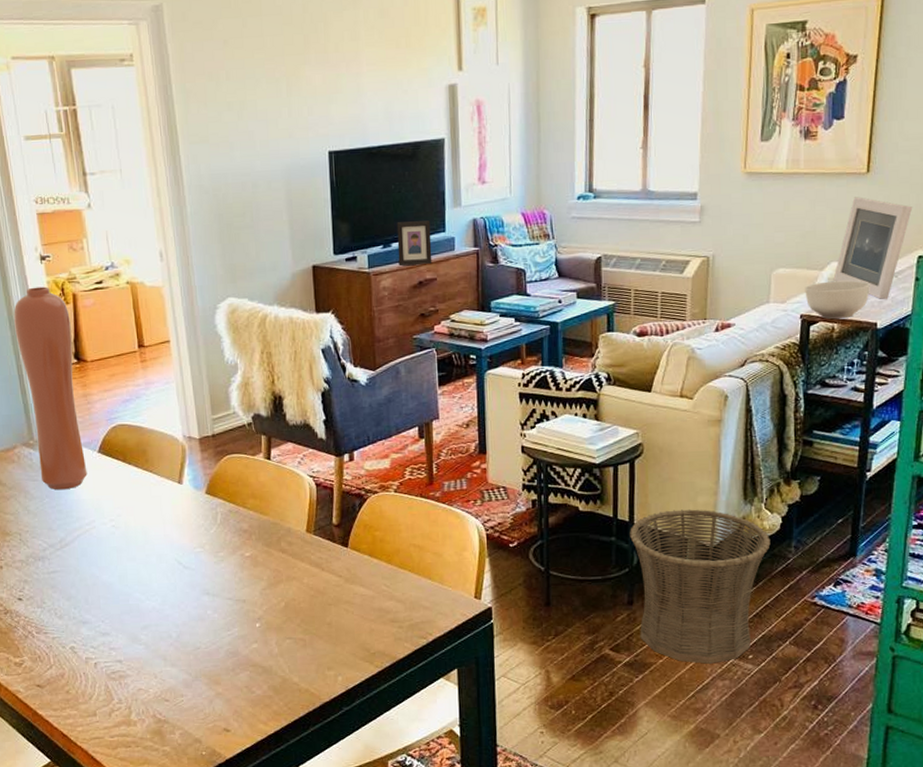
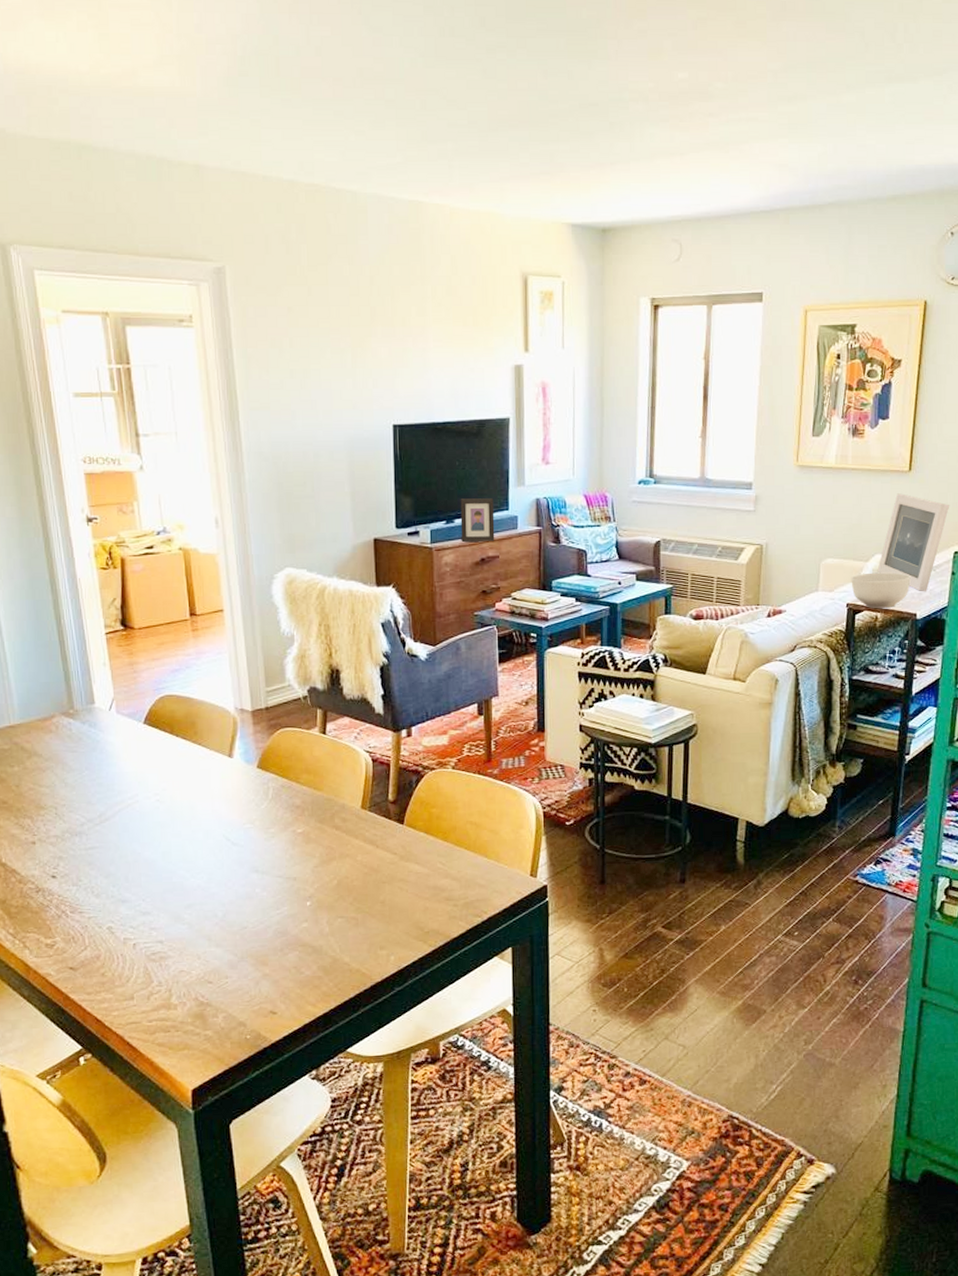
vase: present [14,286,87,490] -> none [56,549,131,762]
basket: present [630,509,771,664] -> none [683,789,816,941]

